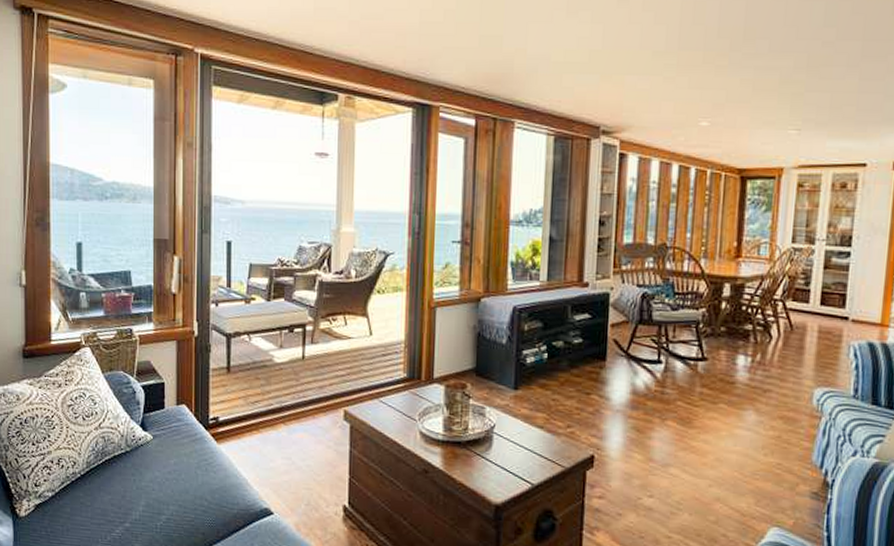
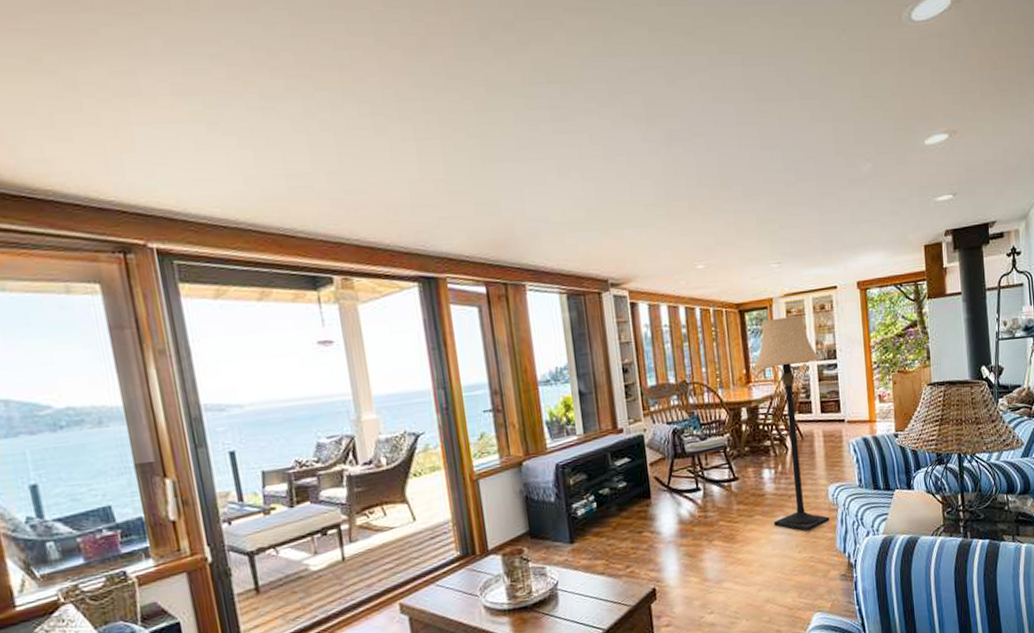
lamp: none [740,190,832,434] -> present [752,315,830,531]

